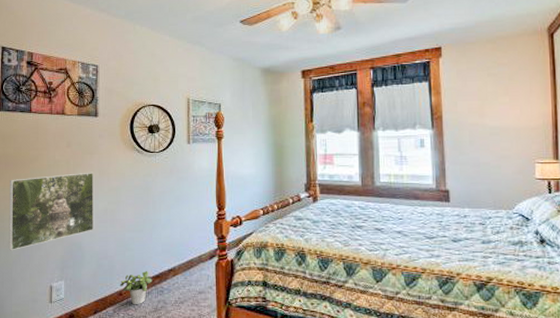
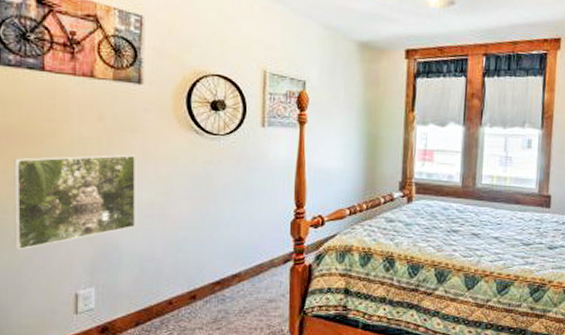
potted plant: present [120,270,153,305] -> none [170,276,212,316]

